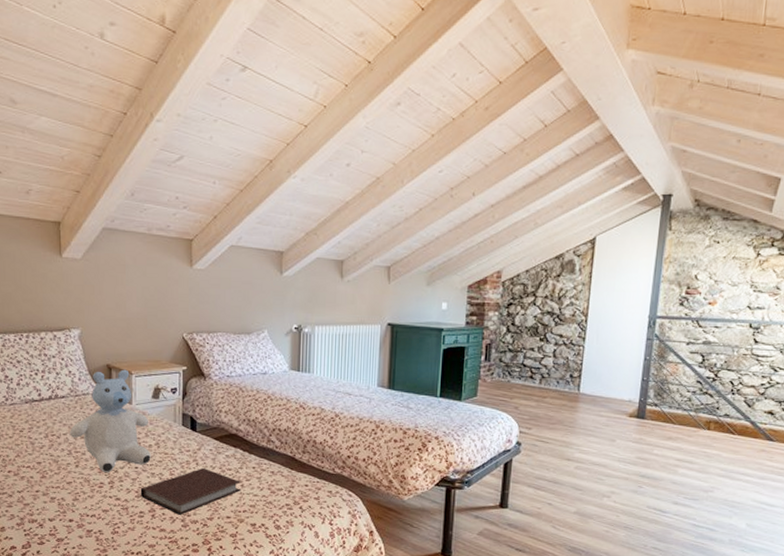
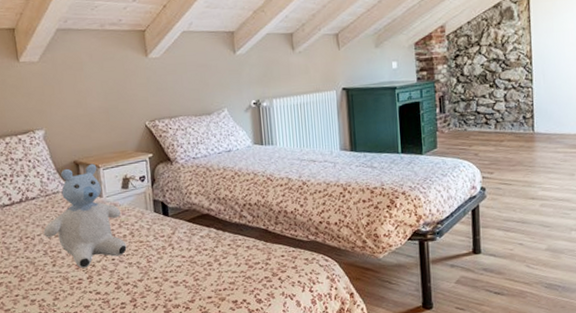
notebook: present [140,467,241,515] -> none [119,251,219,301]

